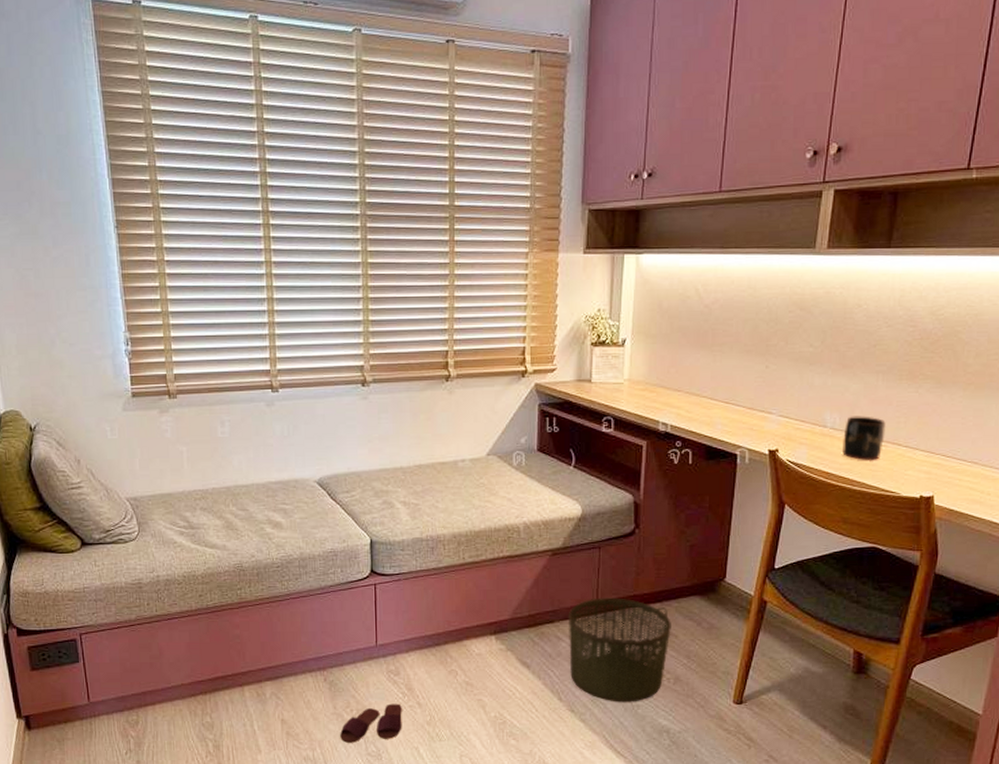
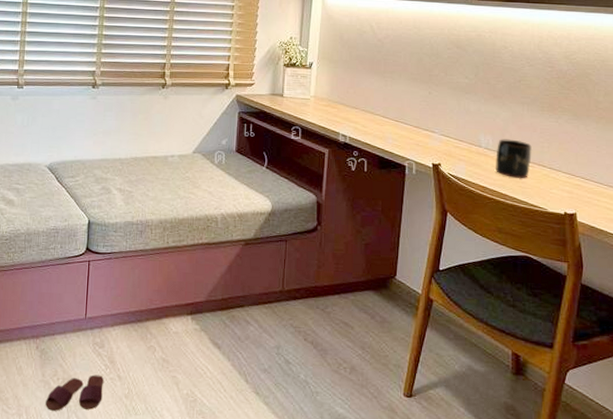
basket: present [568,597,671,702] -> none [256,286,348,389]

